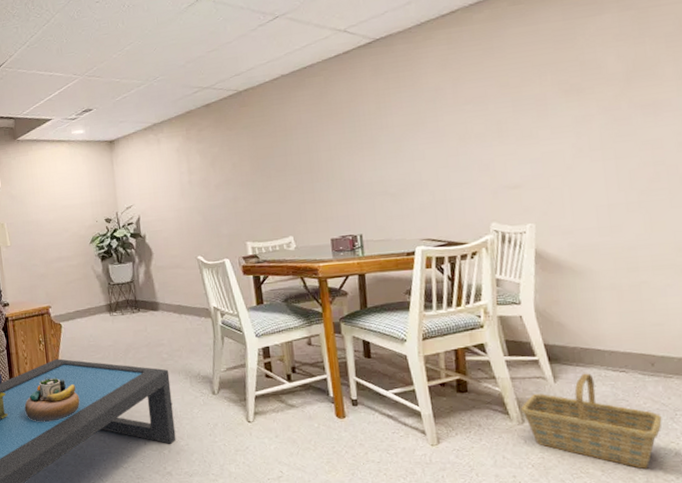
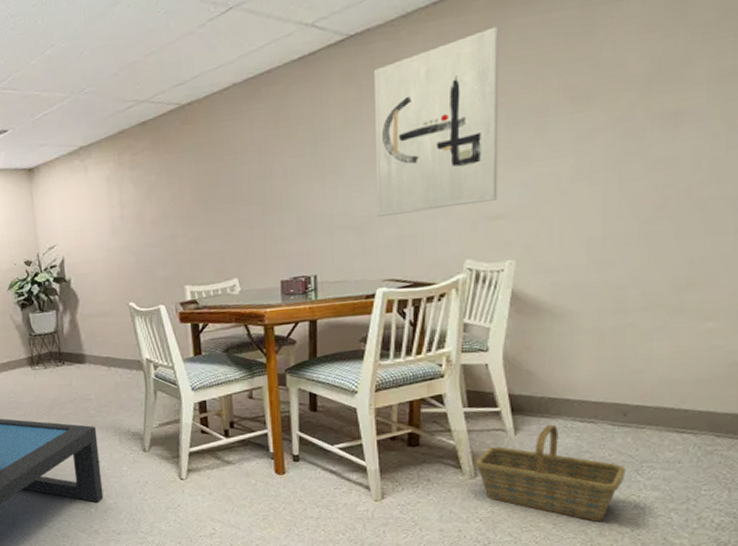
wall art: none [397,34,513,185] -> present [373,26,500,217]

